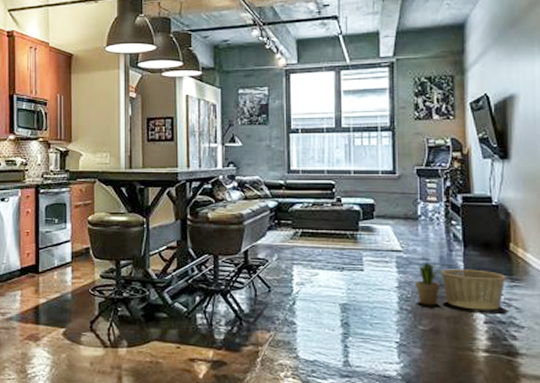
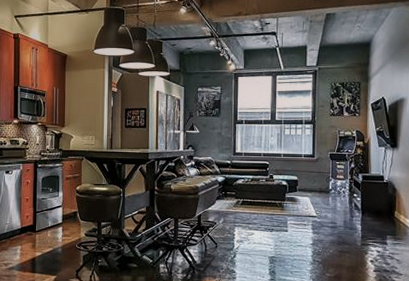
potted plant: present [415,261,442,305] -> none [325,225,345,258]
basket: present [441,269,506,311] -> none [344,230,391,262]

